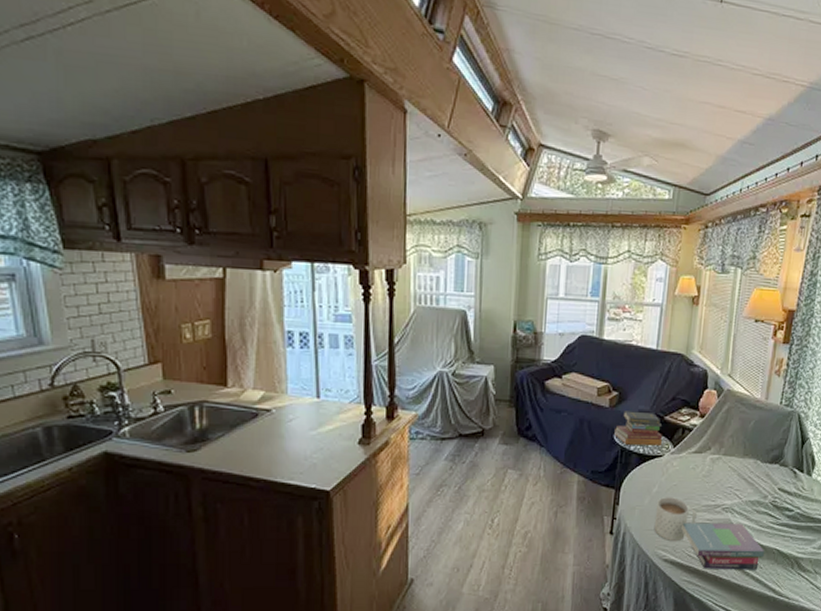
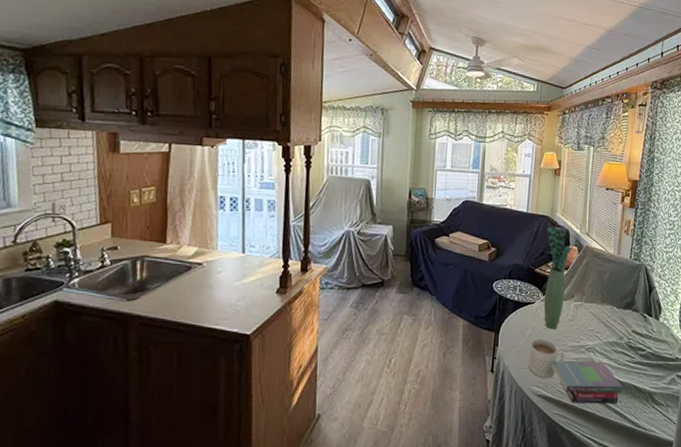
books: present [614,411,663,445] -> none [493,264,534,294]
vase: none [673,361,710,486] -> present [543,222,571,329]

